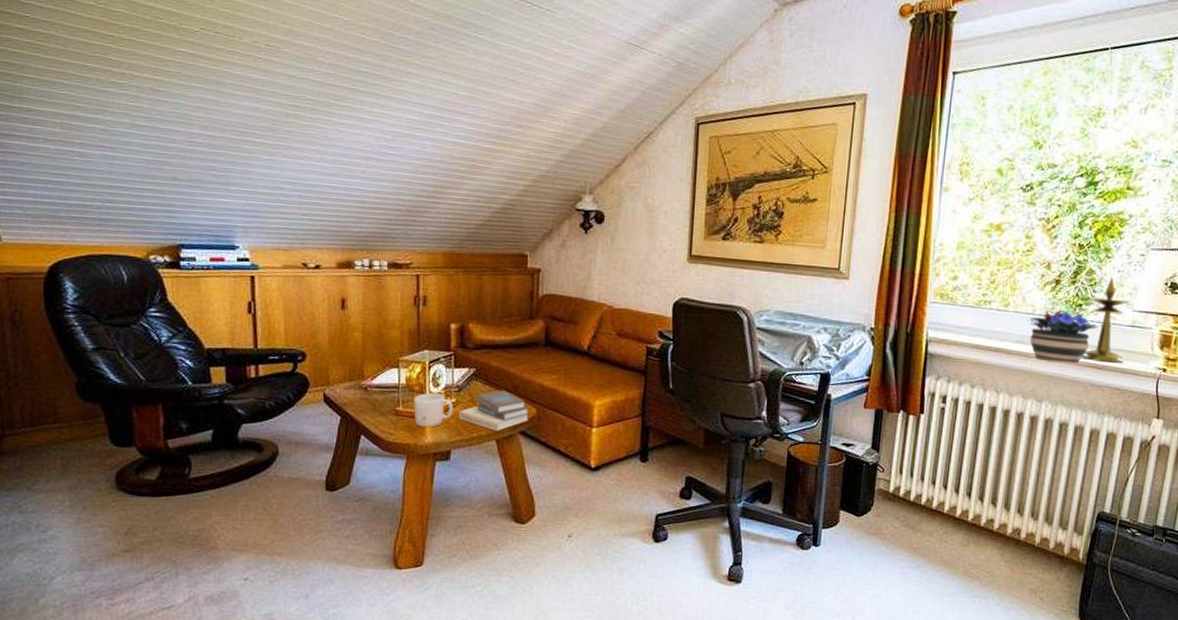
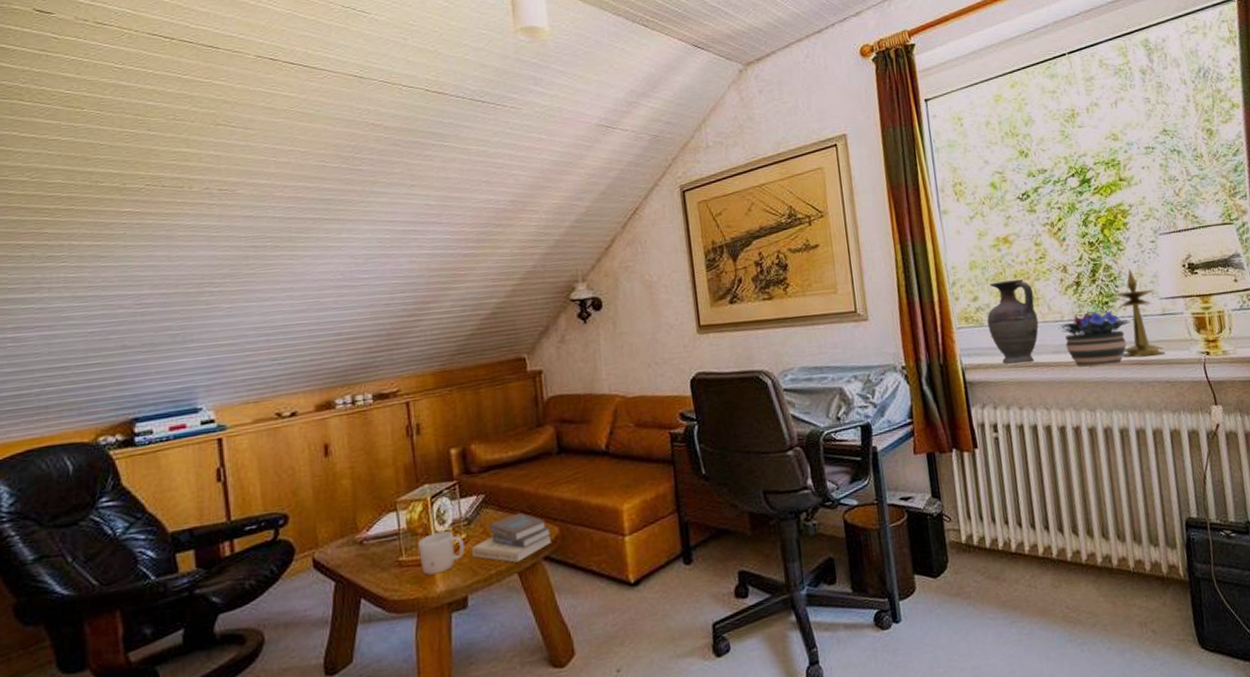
vase: none [960,265,1013,347] -> present [986,279,1039,364]

